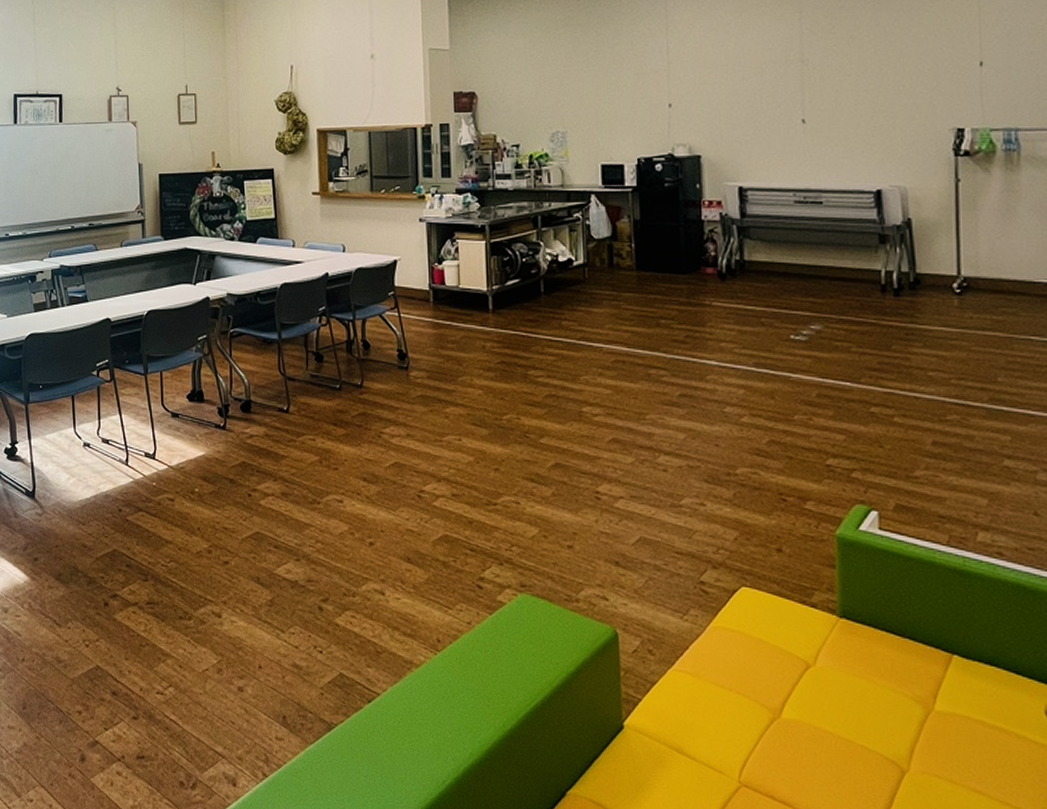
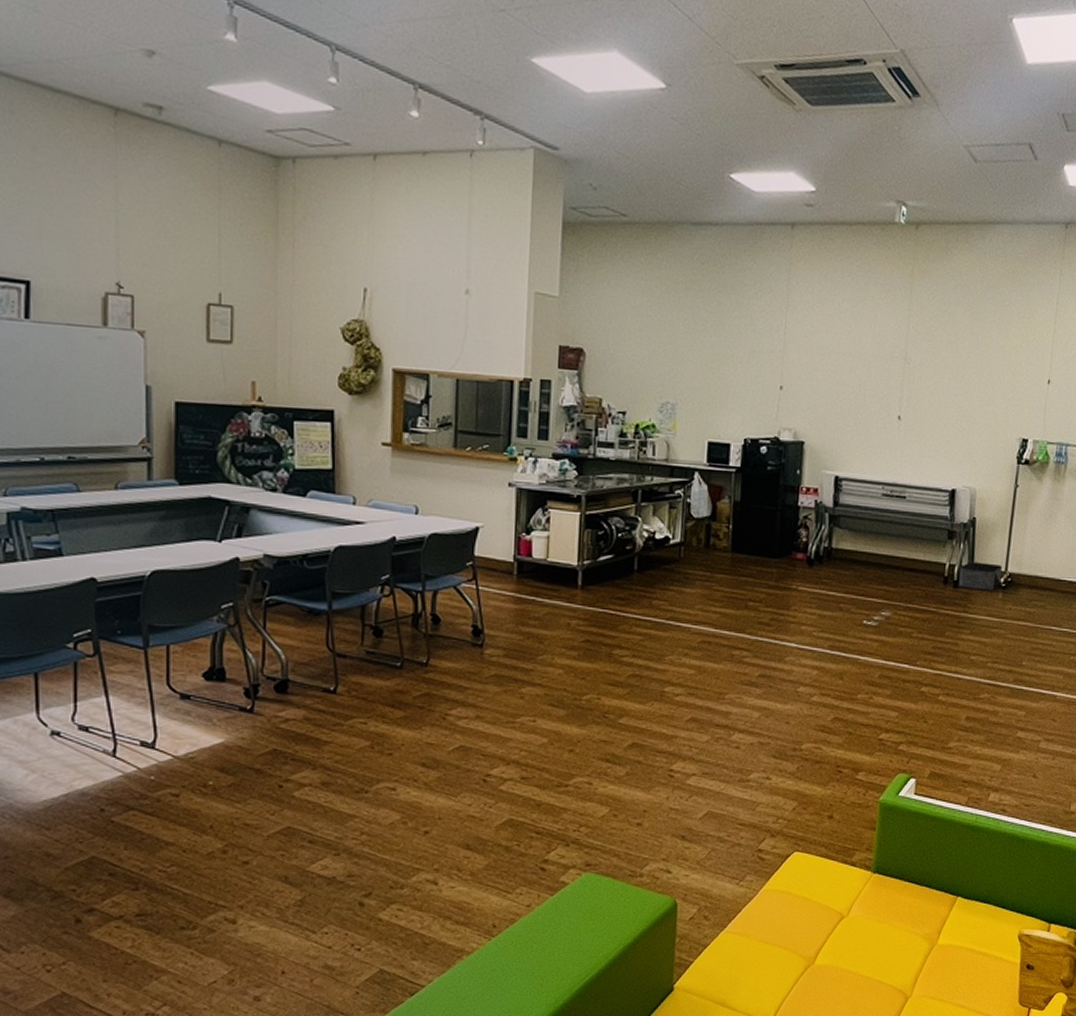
storage bin: none [899,267,955,298] -> present [958,562,1003,591]

